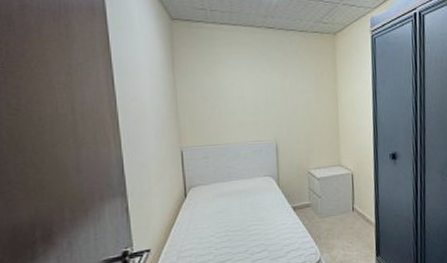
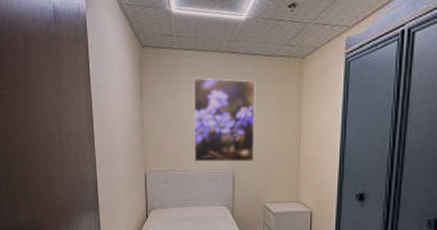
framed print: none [229,51,296,135] -> present [193,77,256,162]

